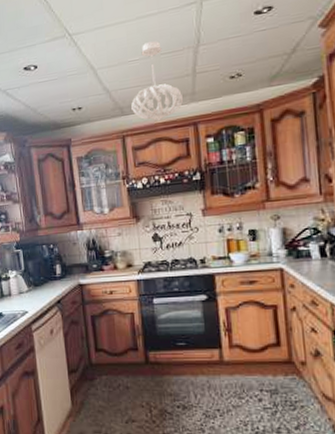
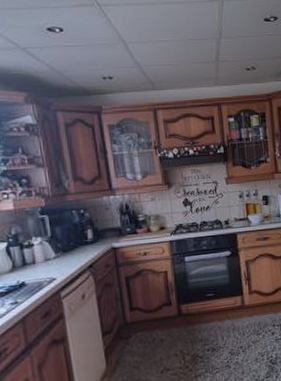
pendant light: present [131,41,183,122] -> none [162,27,208,99]

